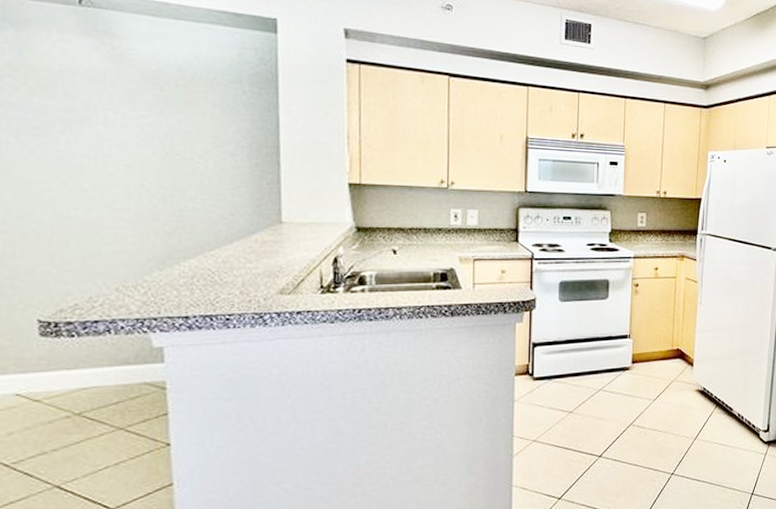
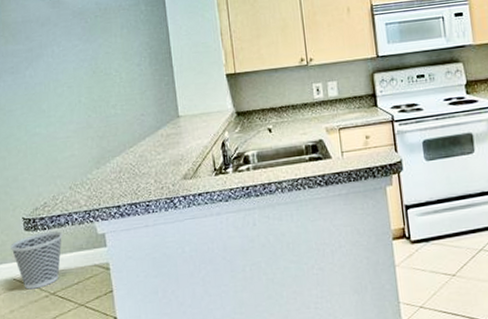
wastebasket: none [15,340,101,408] -> present [10,231,63,290]

